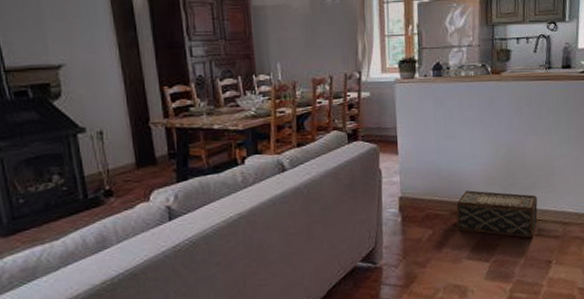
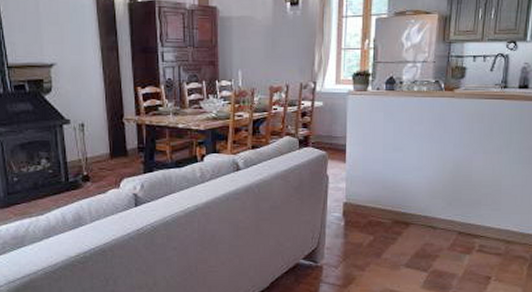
woven basket: present [456,190,538,238] -> none [397,202,481,252]

